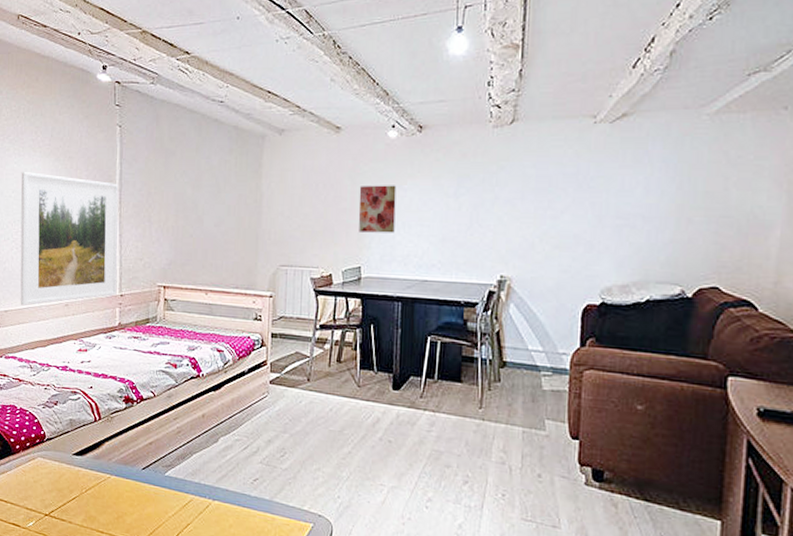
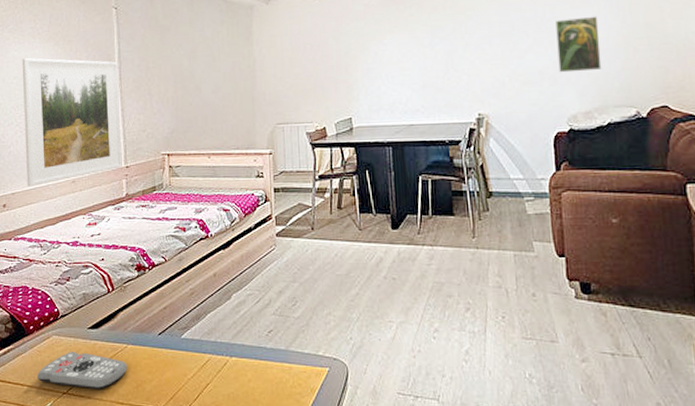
remote control: none [21,475,110,516] -> present [37,352,128,389]
wall art: present [358,185,397,233] -> none [344,41,380,86]
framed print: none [597,178,650,241] -> present [555,16,602,73]

